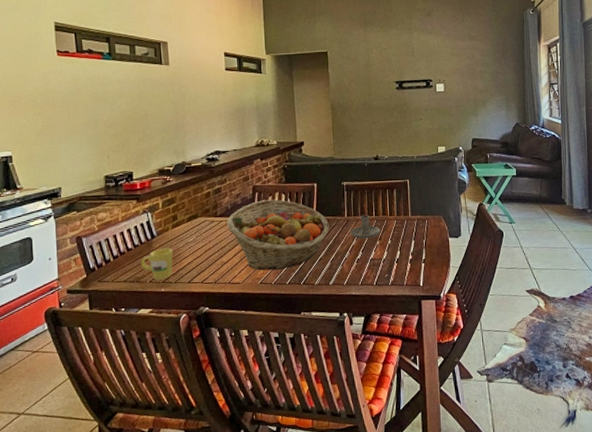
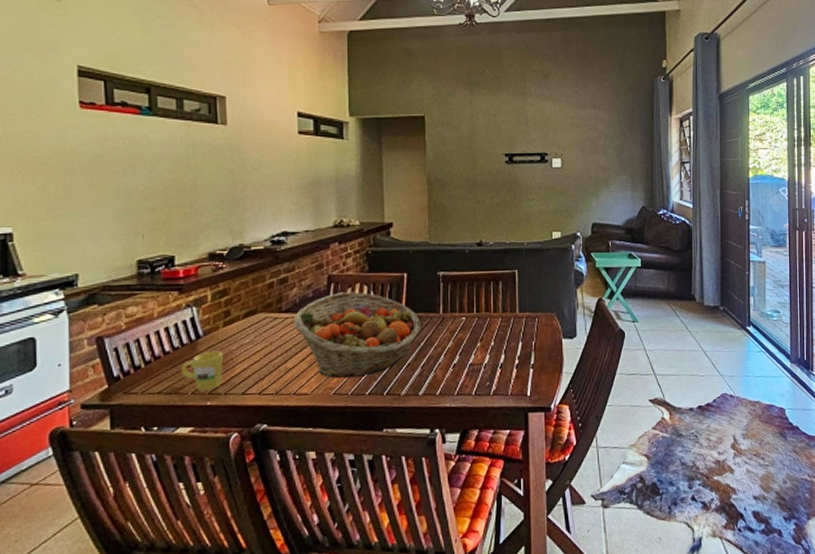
candle holder: present [351,214,381,239] -> none [446,311,483,341]

